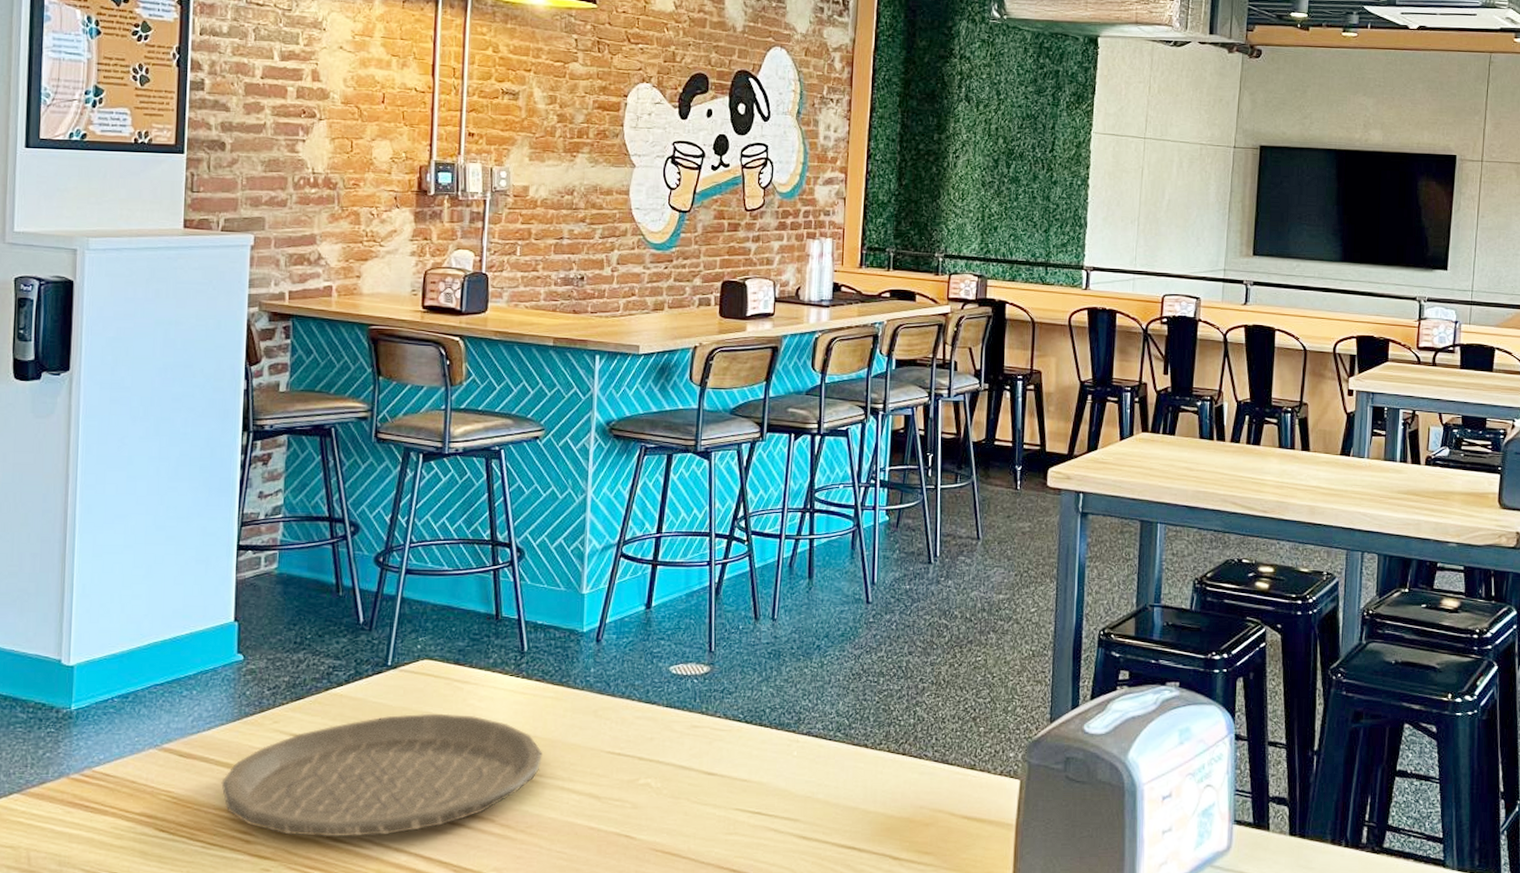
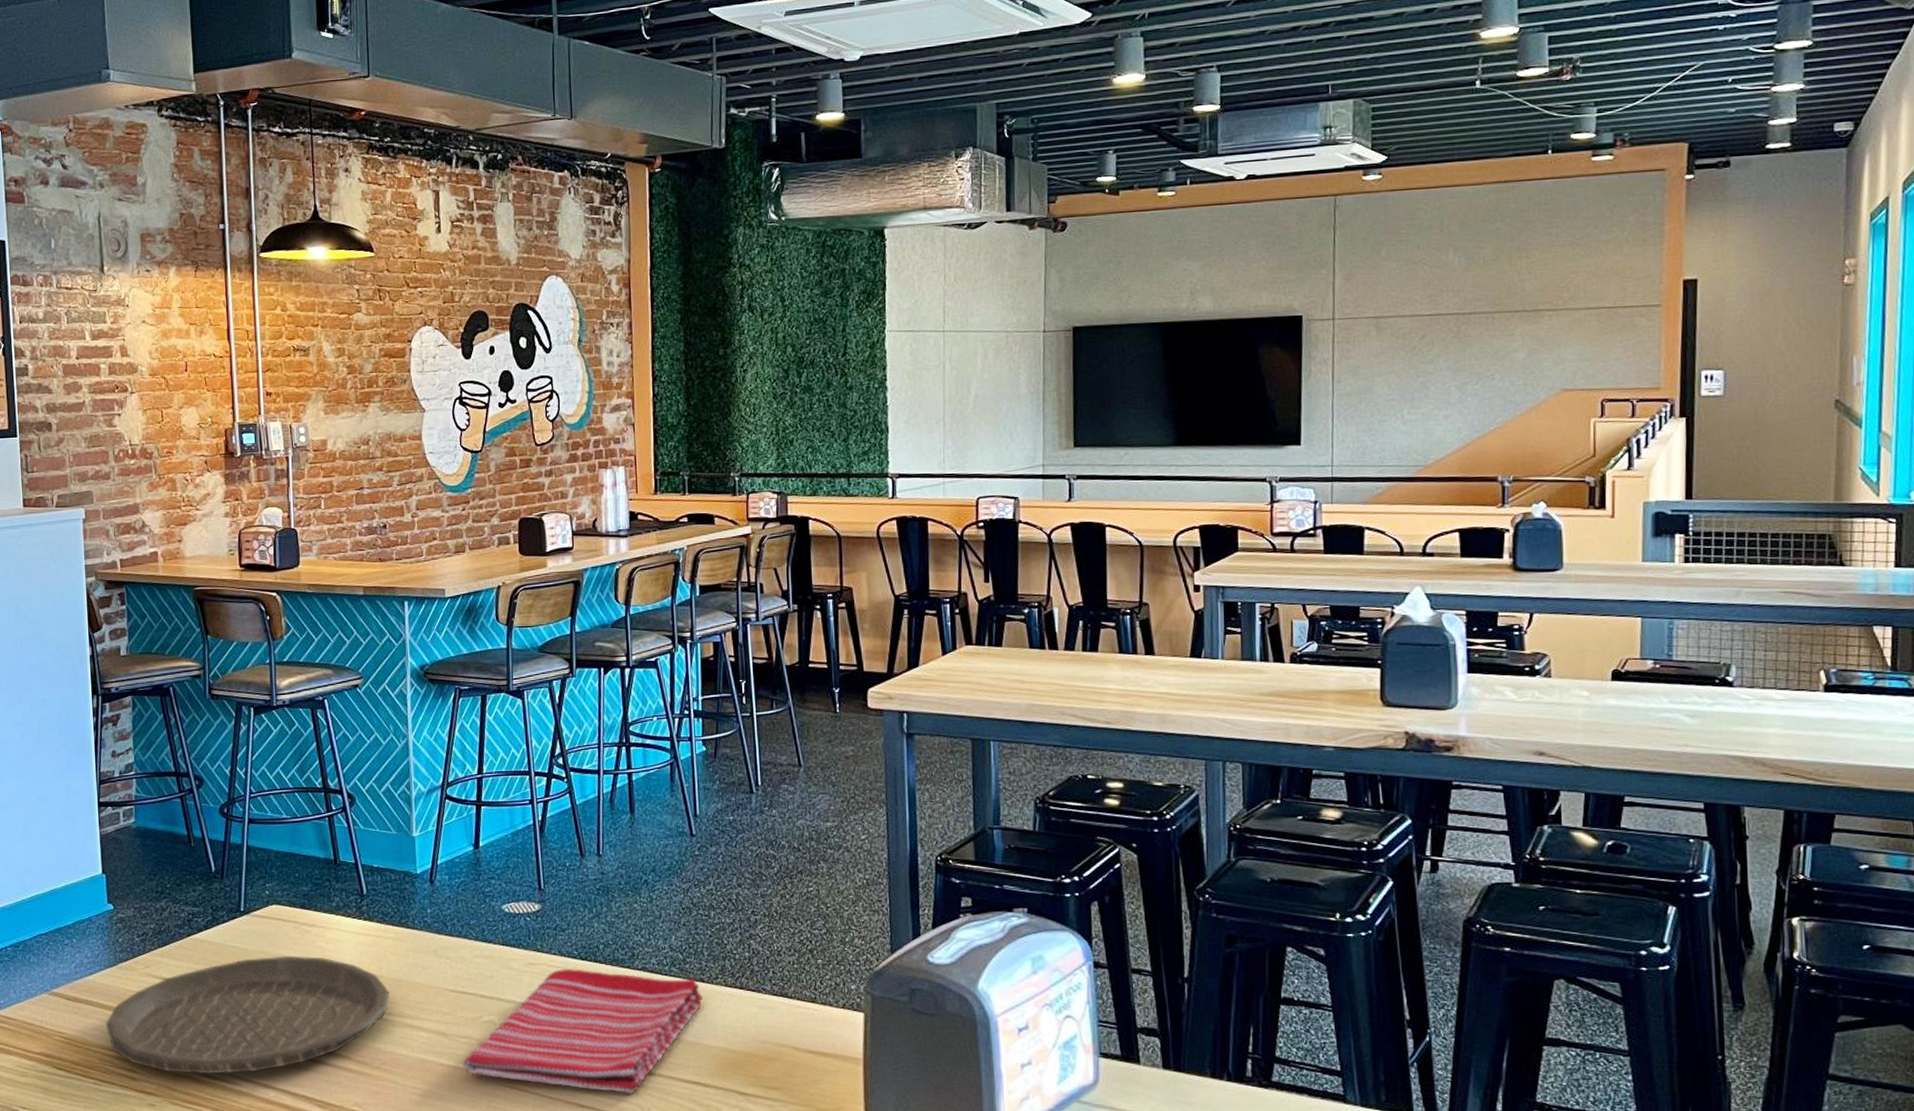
dish towel: none [612,731,865,859] -> present [461,968,703,1094]

